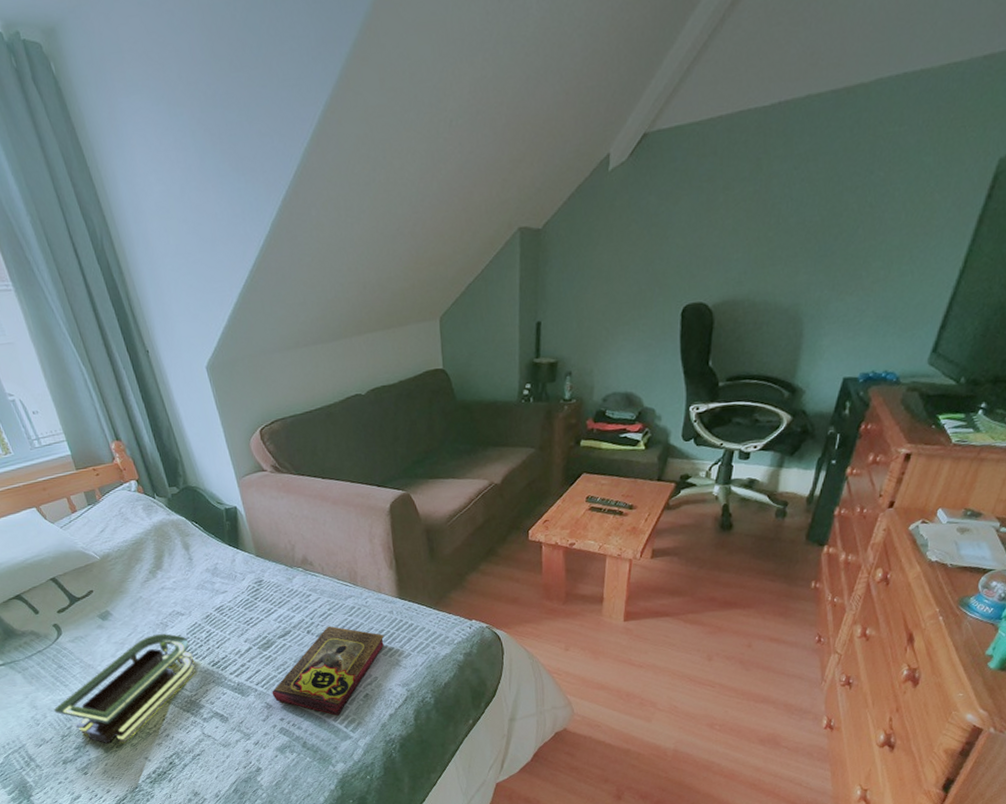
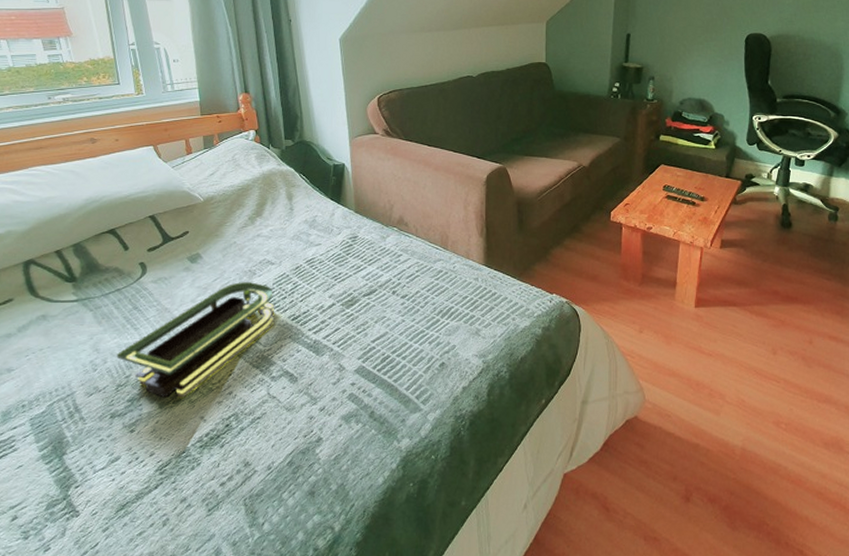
book: present [271,626,384,716] -> none [347,288,467,384]

